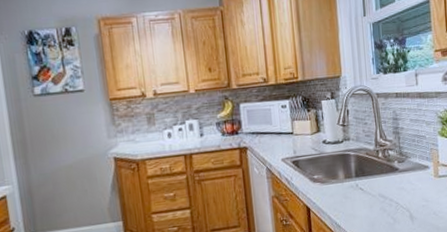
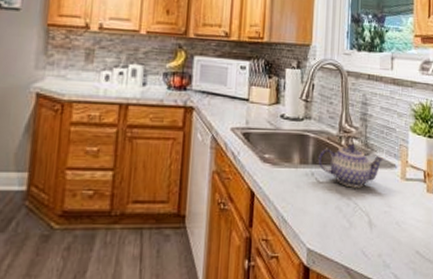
teapot: none [360,155,419,191] -> present [318,144,385,188]

